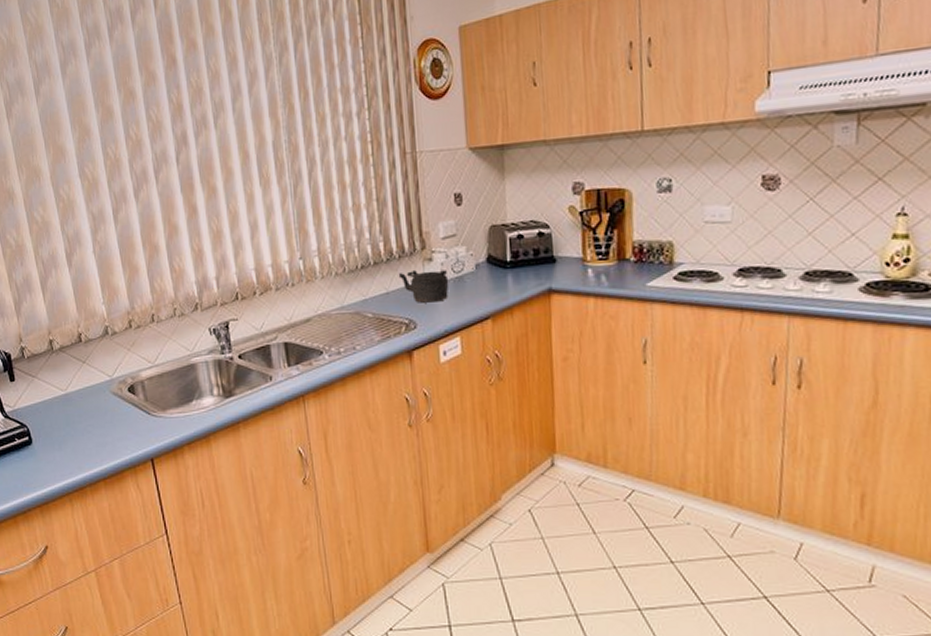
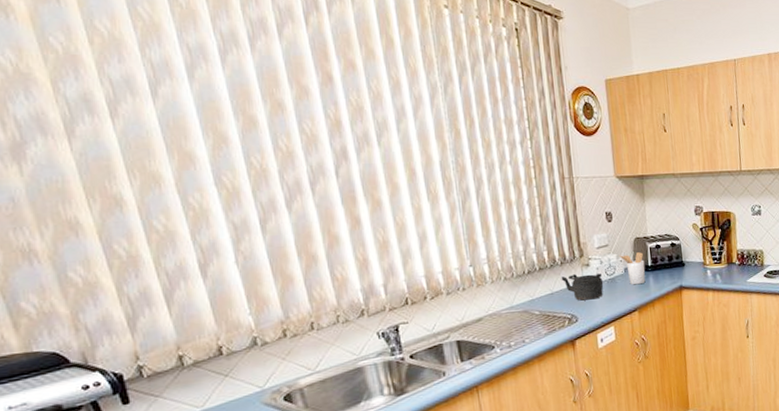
utensil holder: none [469,244,503,286] -> present [619,252,646,285]

